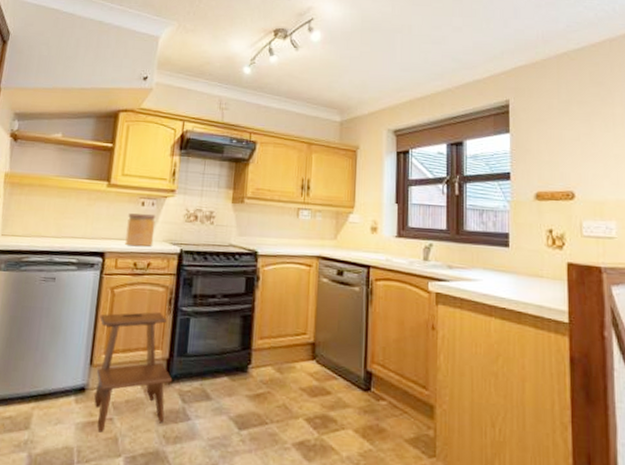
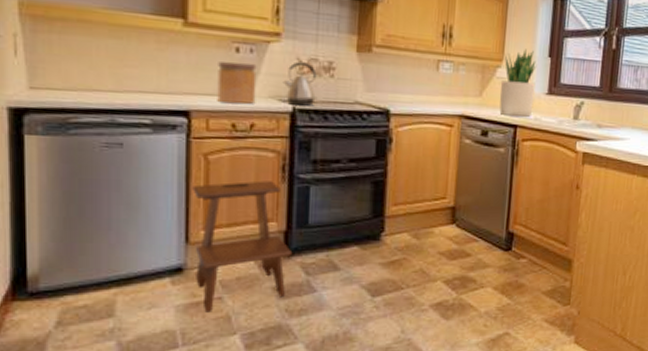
kettle: none [174,212,201,248] -> present [283,61,318,106]
planter: none [352,197,385,258] -> present [499,49,537,118]

